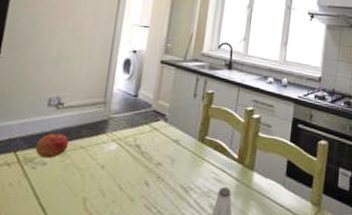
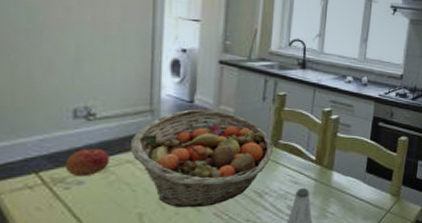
fruit basket: none [85,102,200,198] -> present [131,108,273,208]

